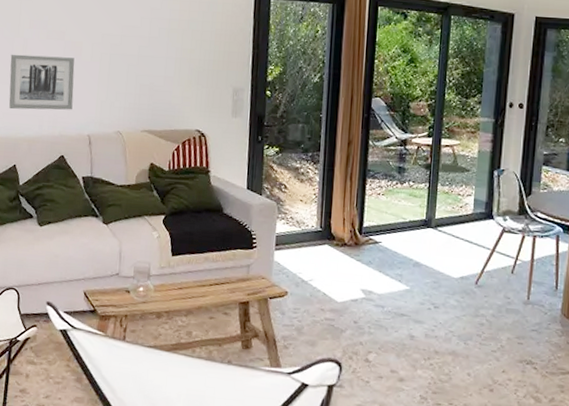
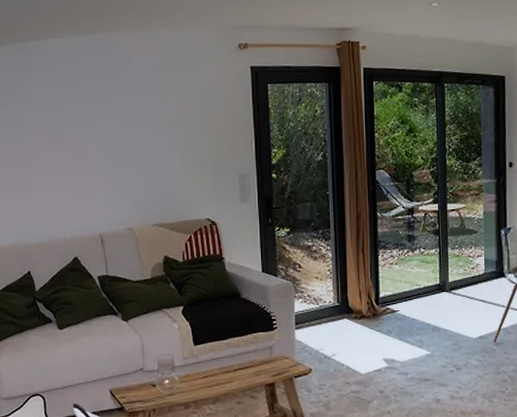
wall art: present [9,54,75,110] -> none [15,160,82,217]

